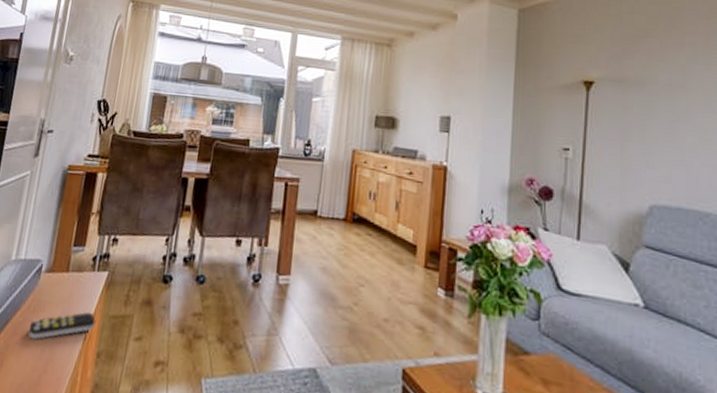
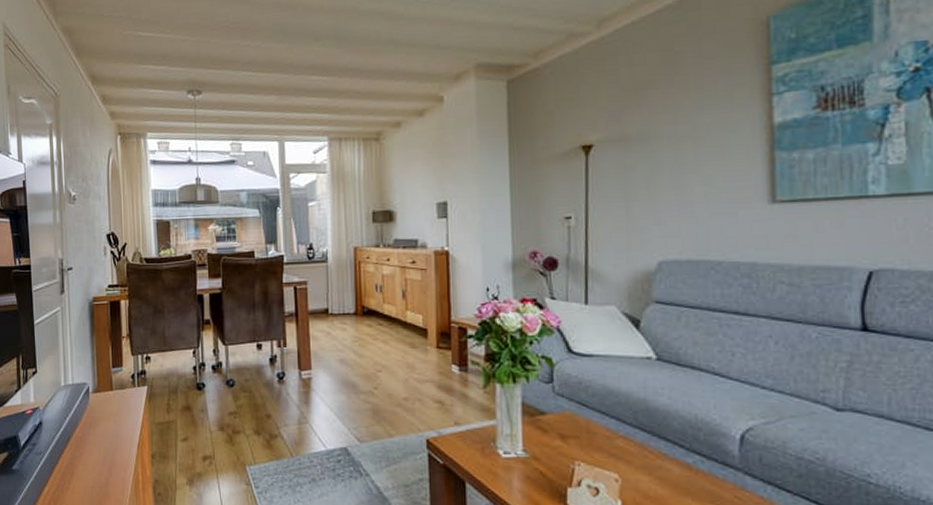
remote control: present [28,312,96,340] -> none [89,422,145,450]

